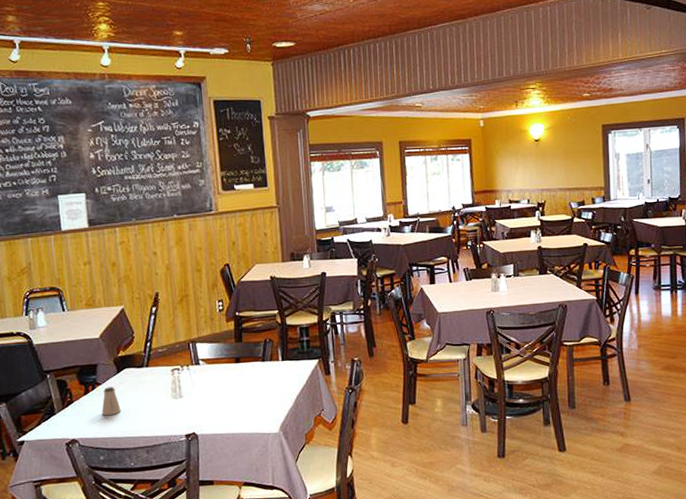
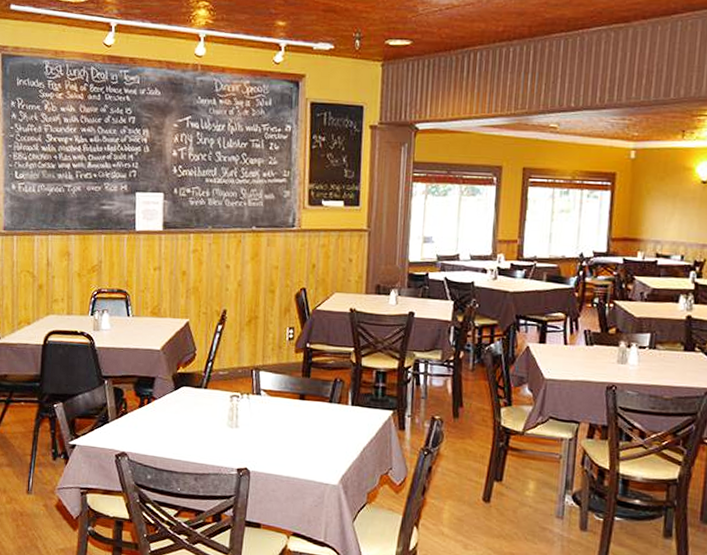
saltshaker: present [102,387,121,416] -> none [154,403,174,434]

